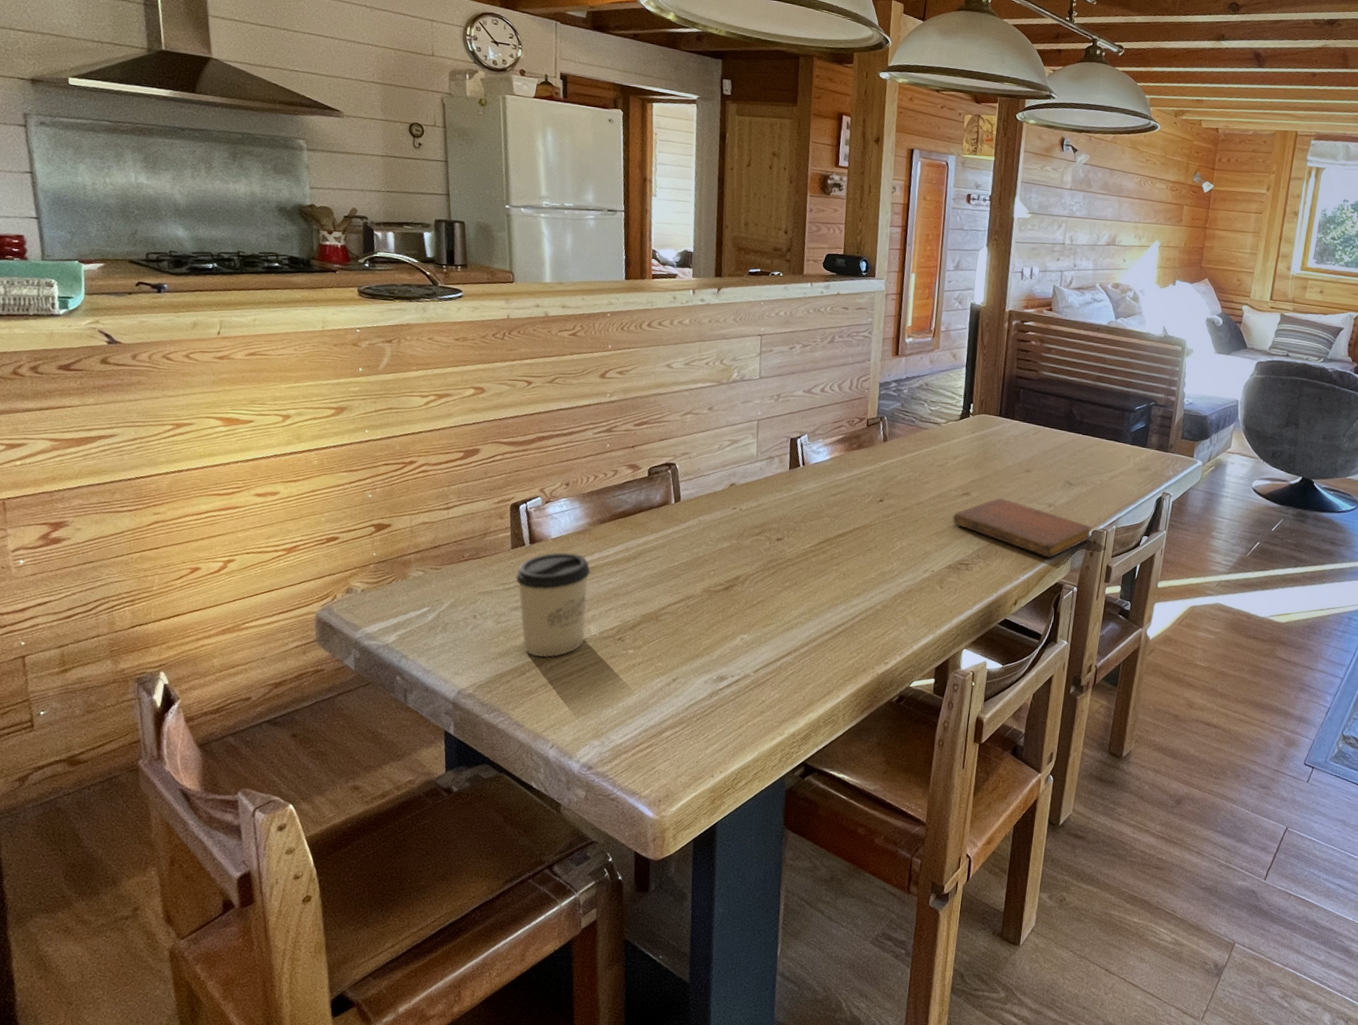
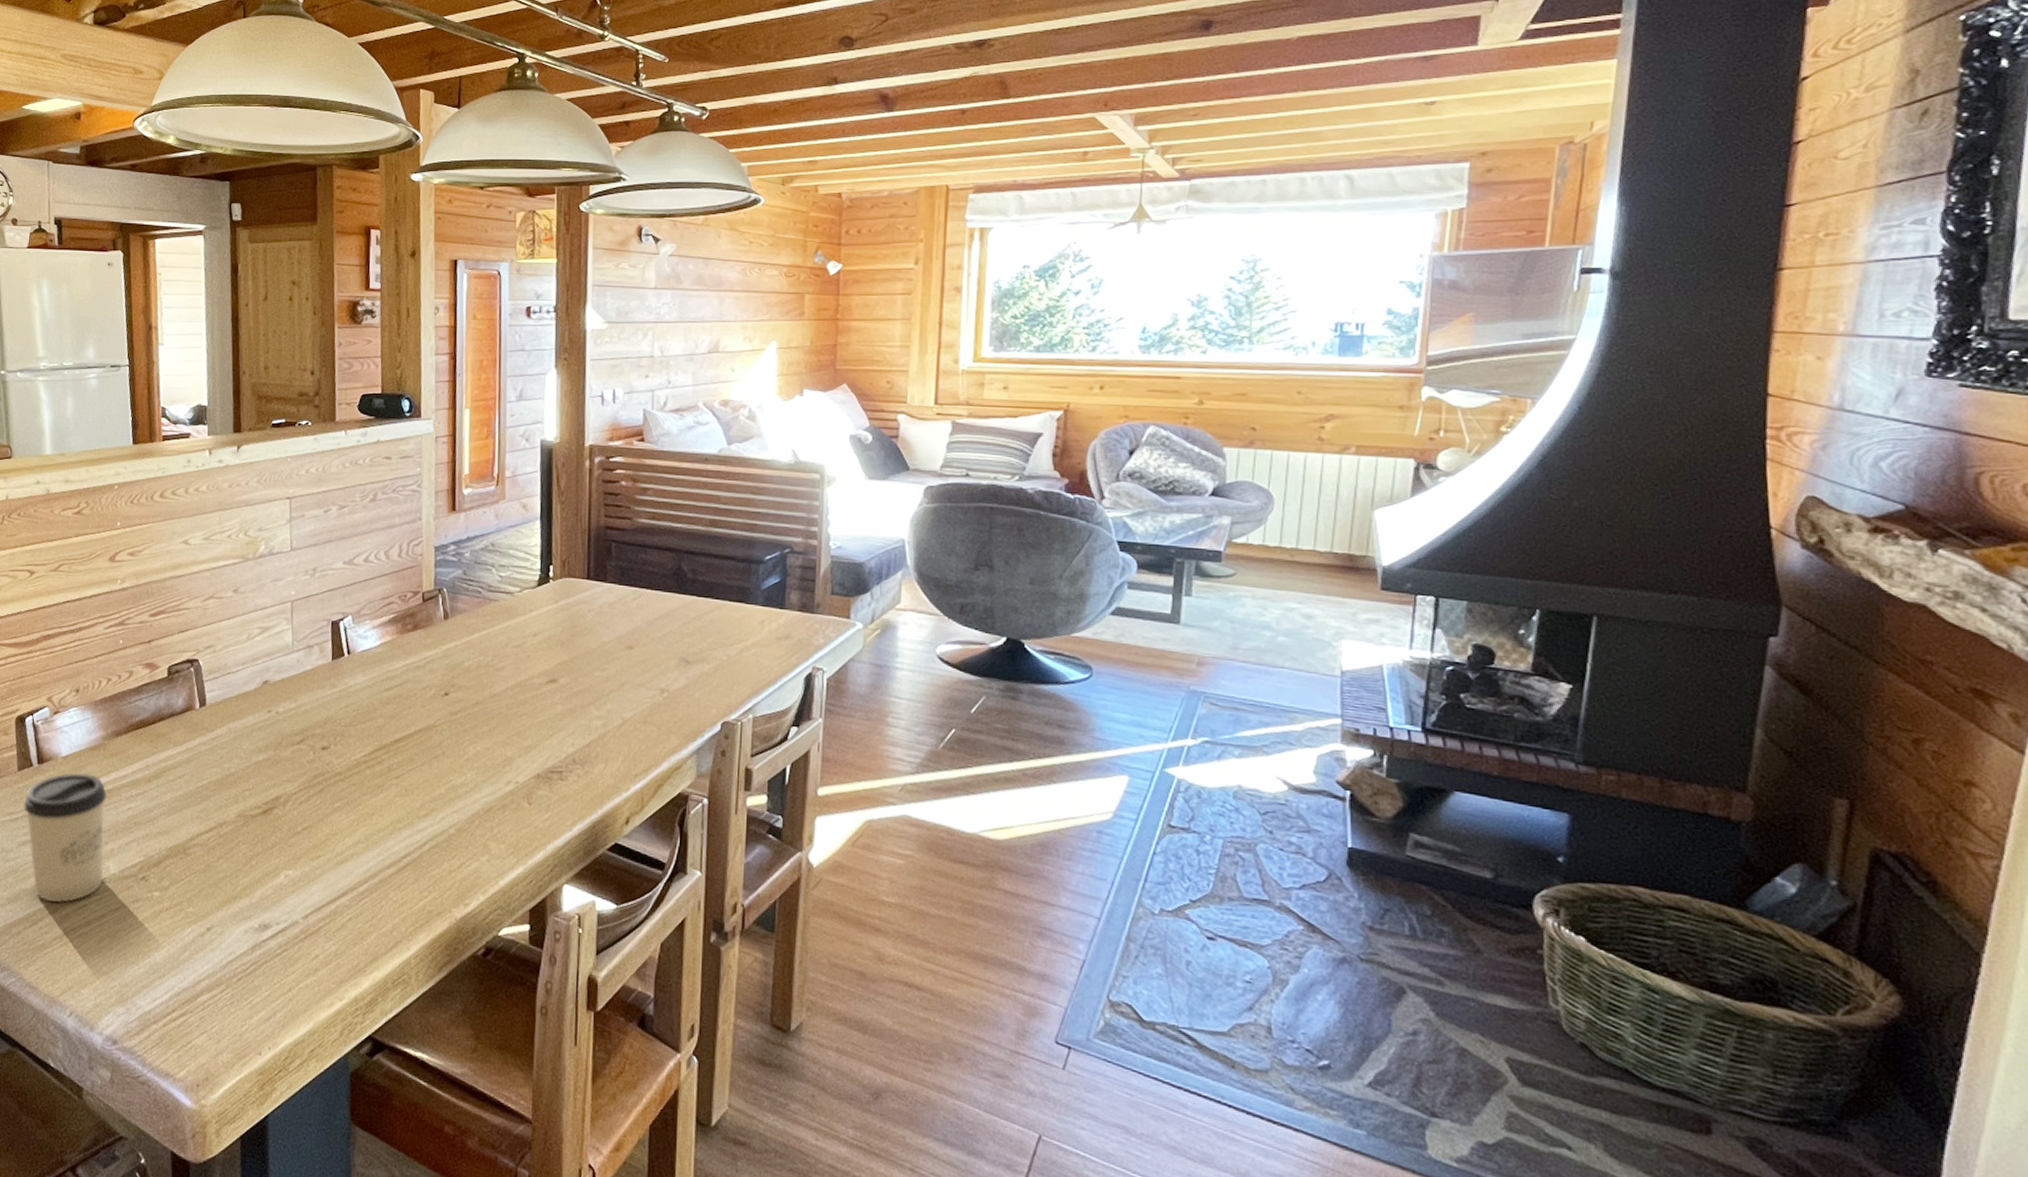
notebook: present [952,498,1092,558] -> none [537,684,721,760]

